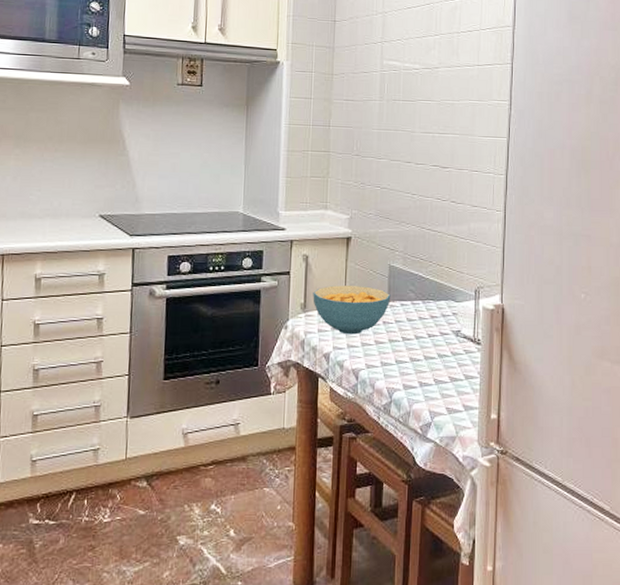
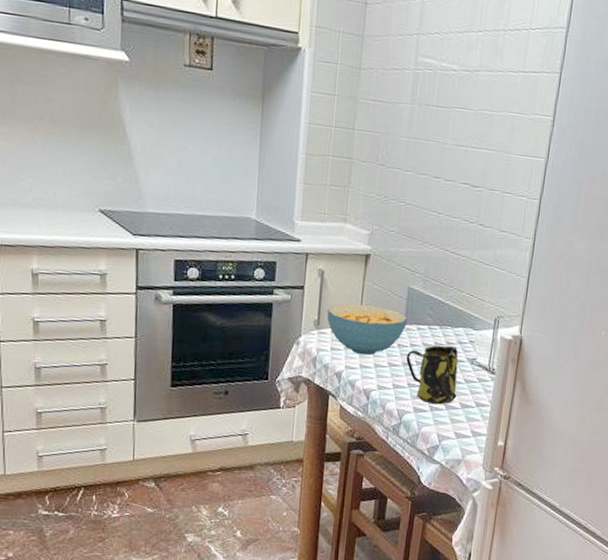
mug: none [392,319,445,380] -> present [406,345,459,405]

